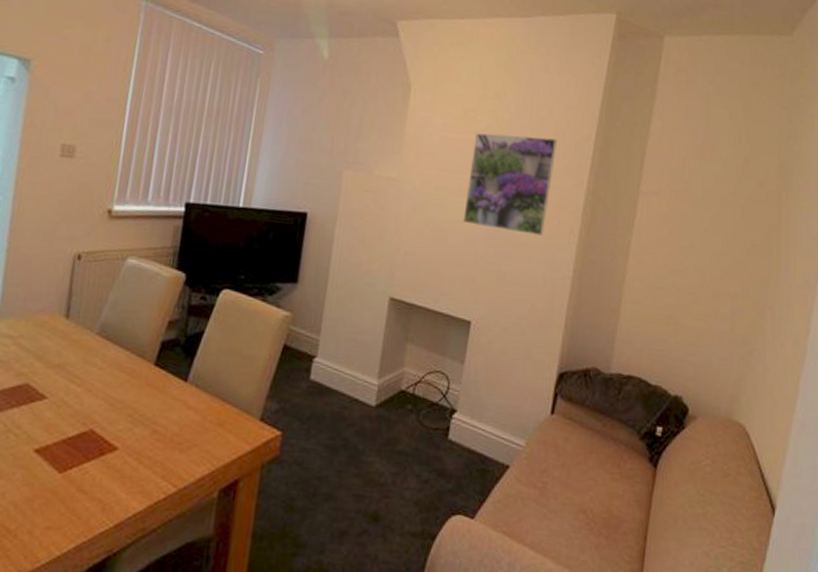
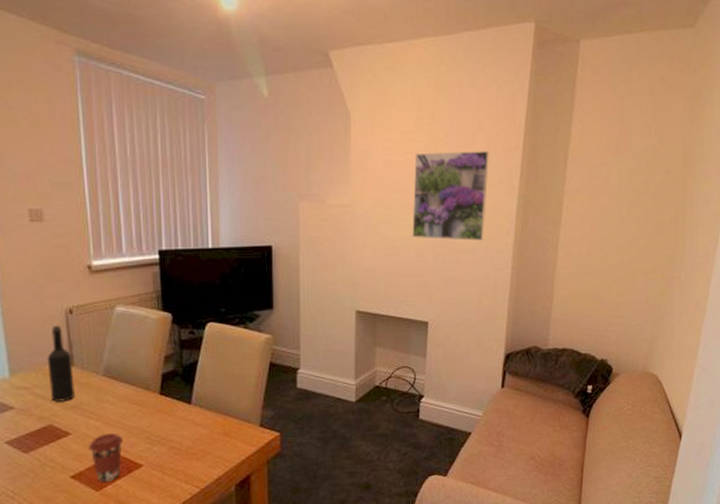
wine bottle: none [35,269,69,359] -> present [47,325,75,402]
coffee cup: none [62,402,103,463] -> present [89,432,123,482]

